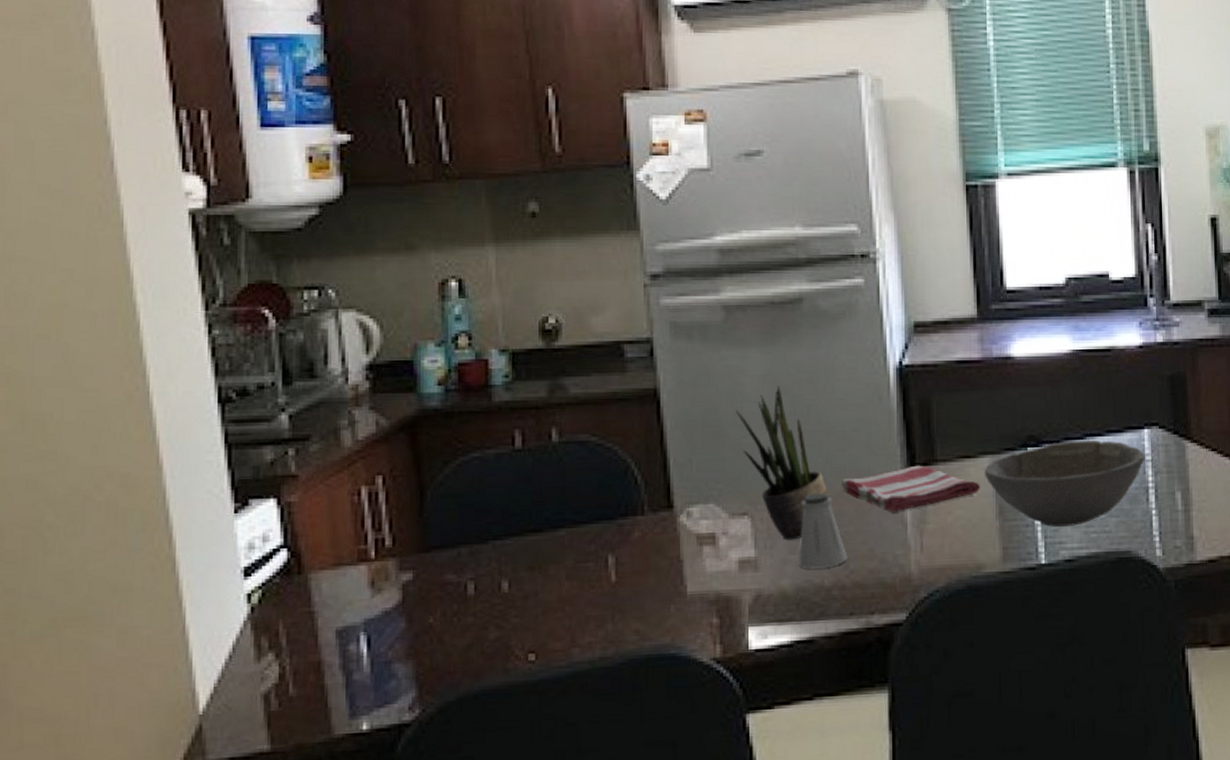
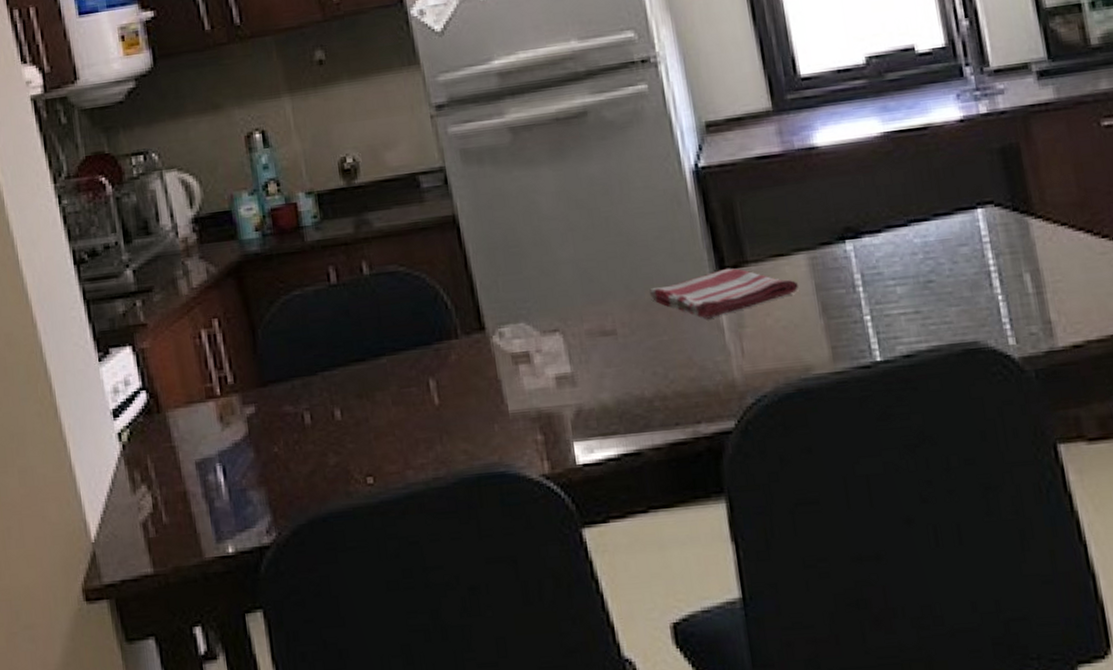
potted plant: present [736,386,829,541] -> none [534,201,638,354]
saltshaker: present [799,493,848,569] -> none [611,304,666,381]
bowl: present [985,439,1145,527] -> none [801,225,983,322]

